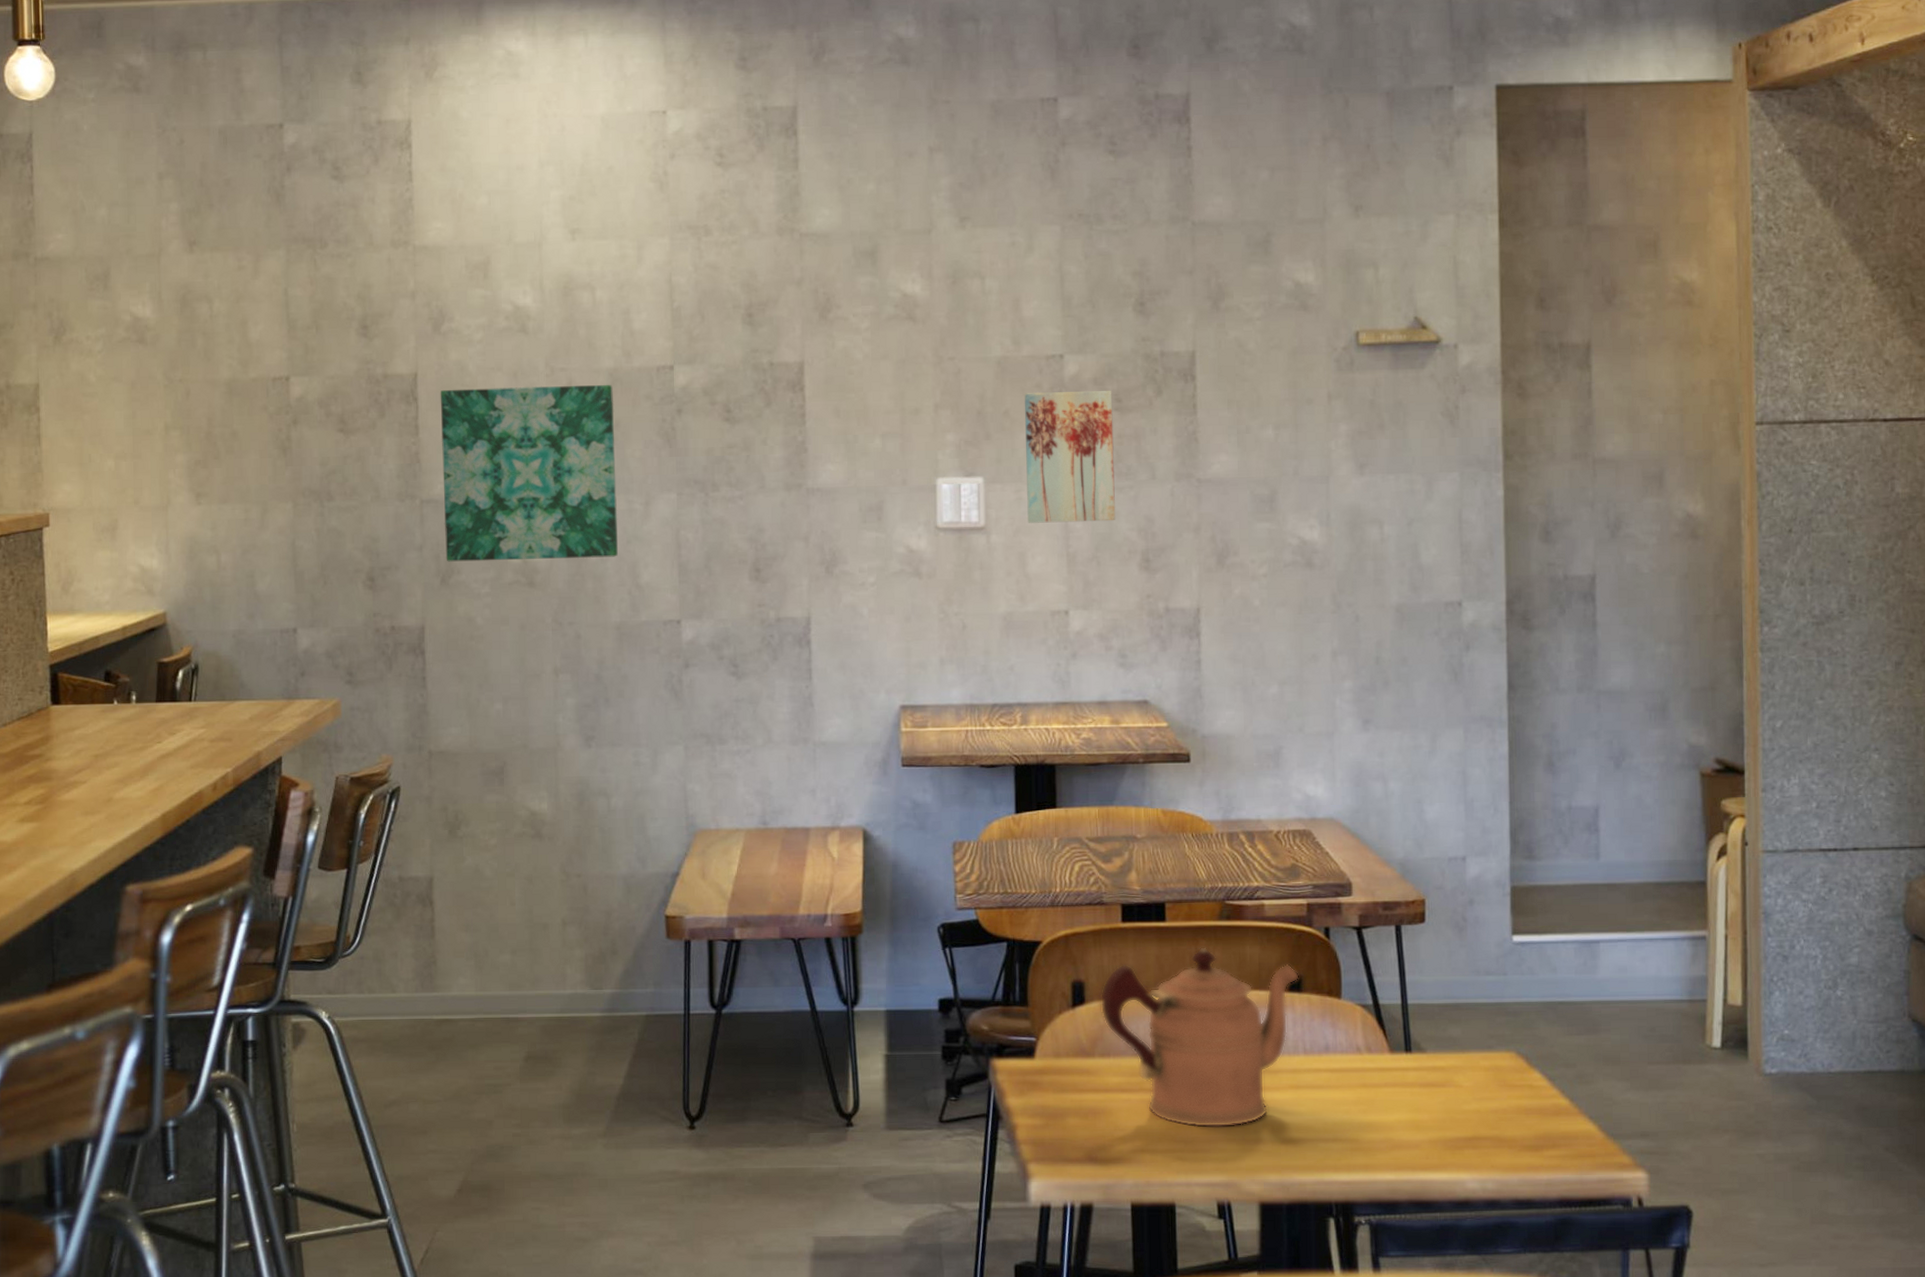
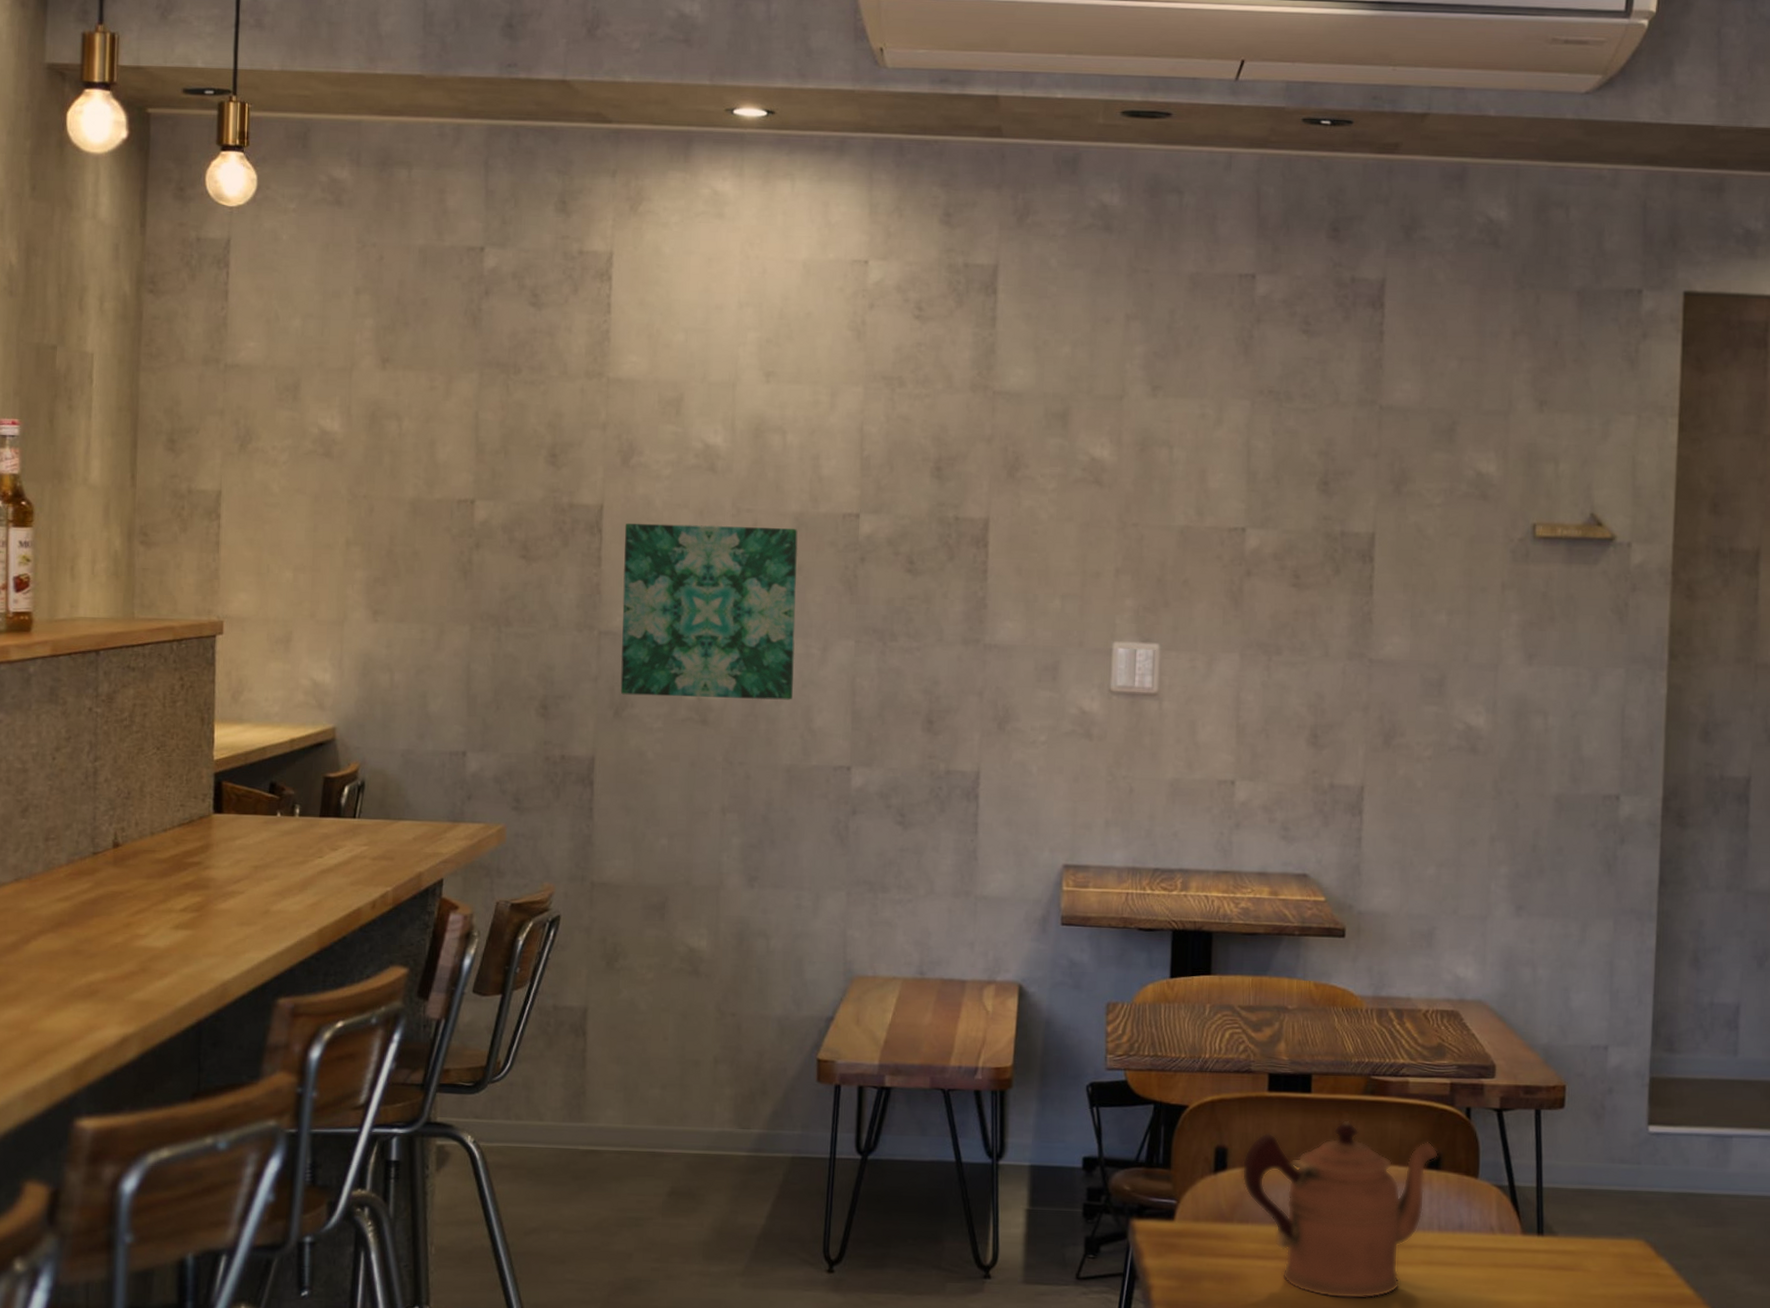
wall art: present [1024,391,1115,523] -> none [1200,563,1291,695]

